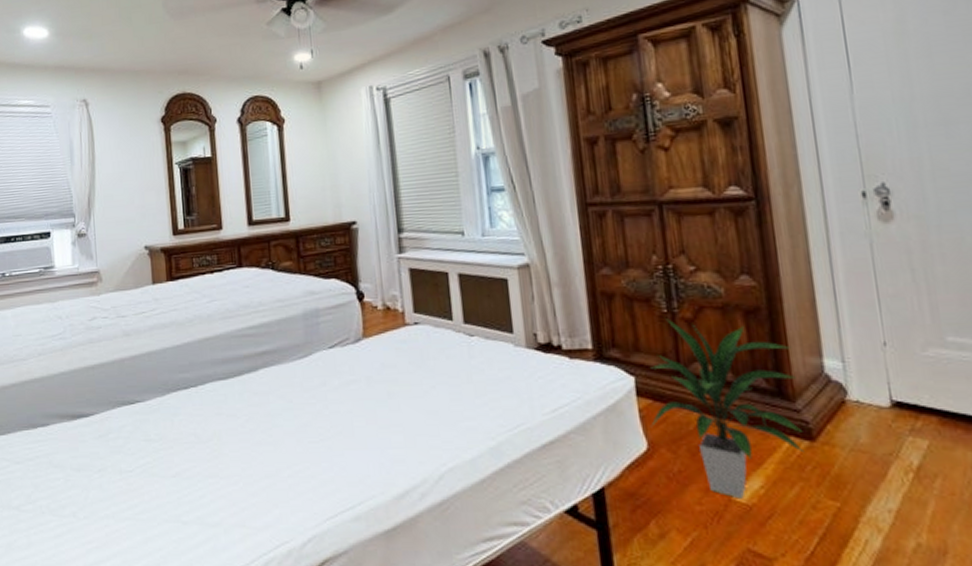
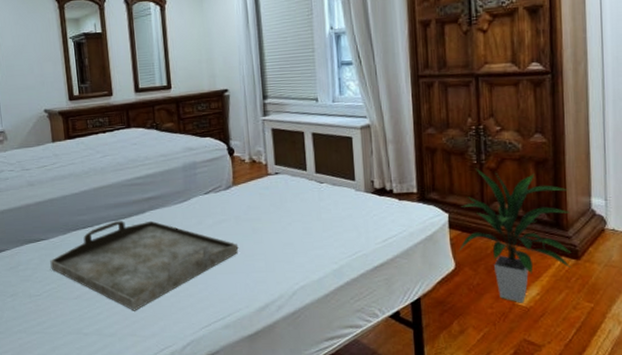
serving tray: none [145,379,370,495] -> present [50,220,238,311]

